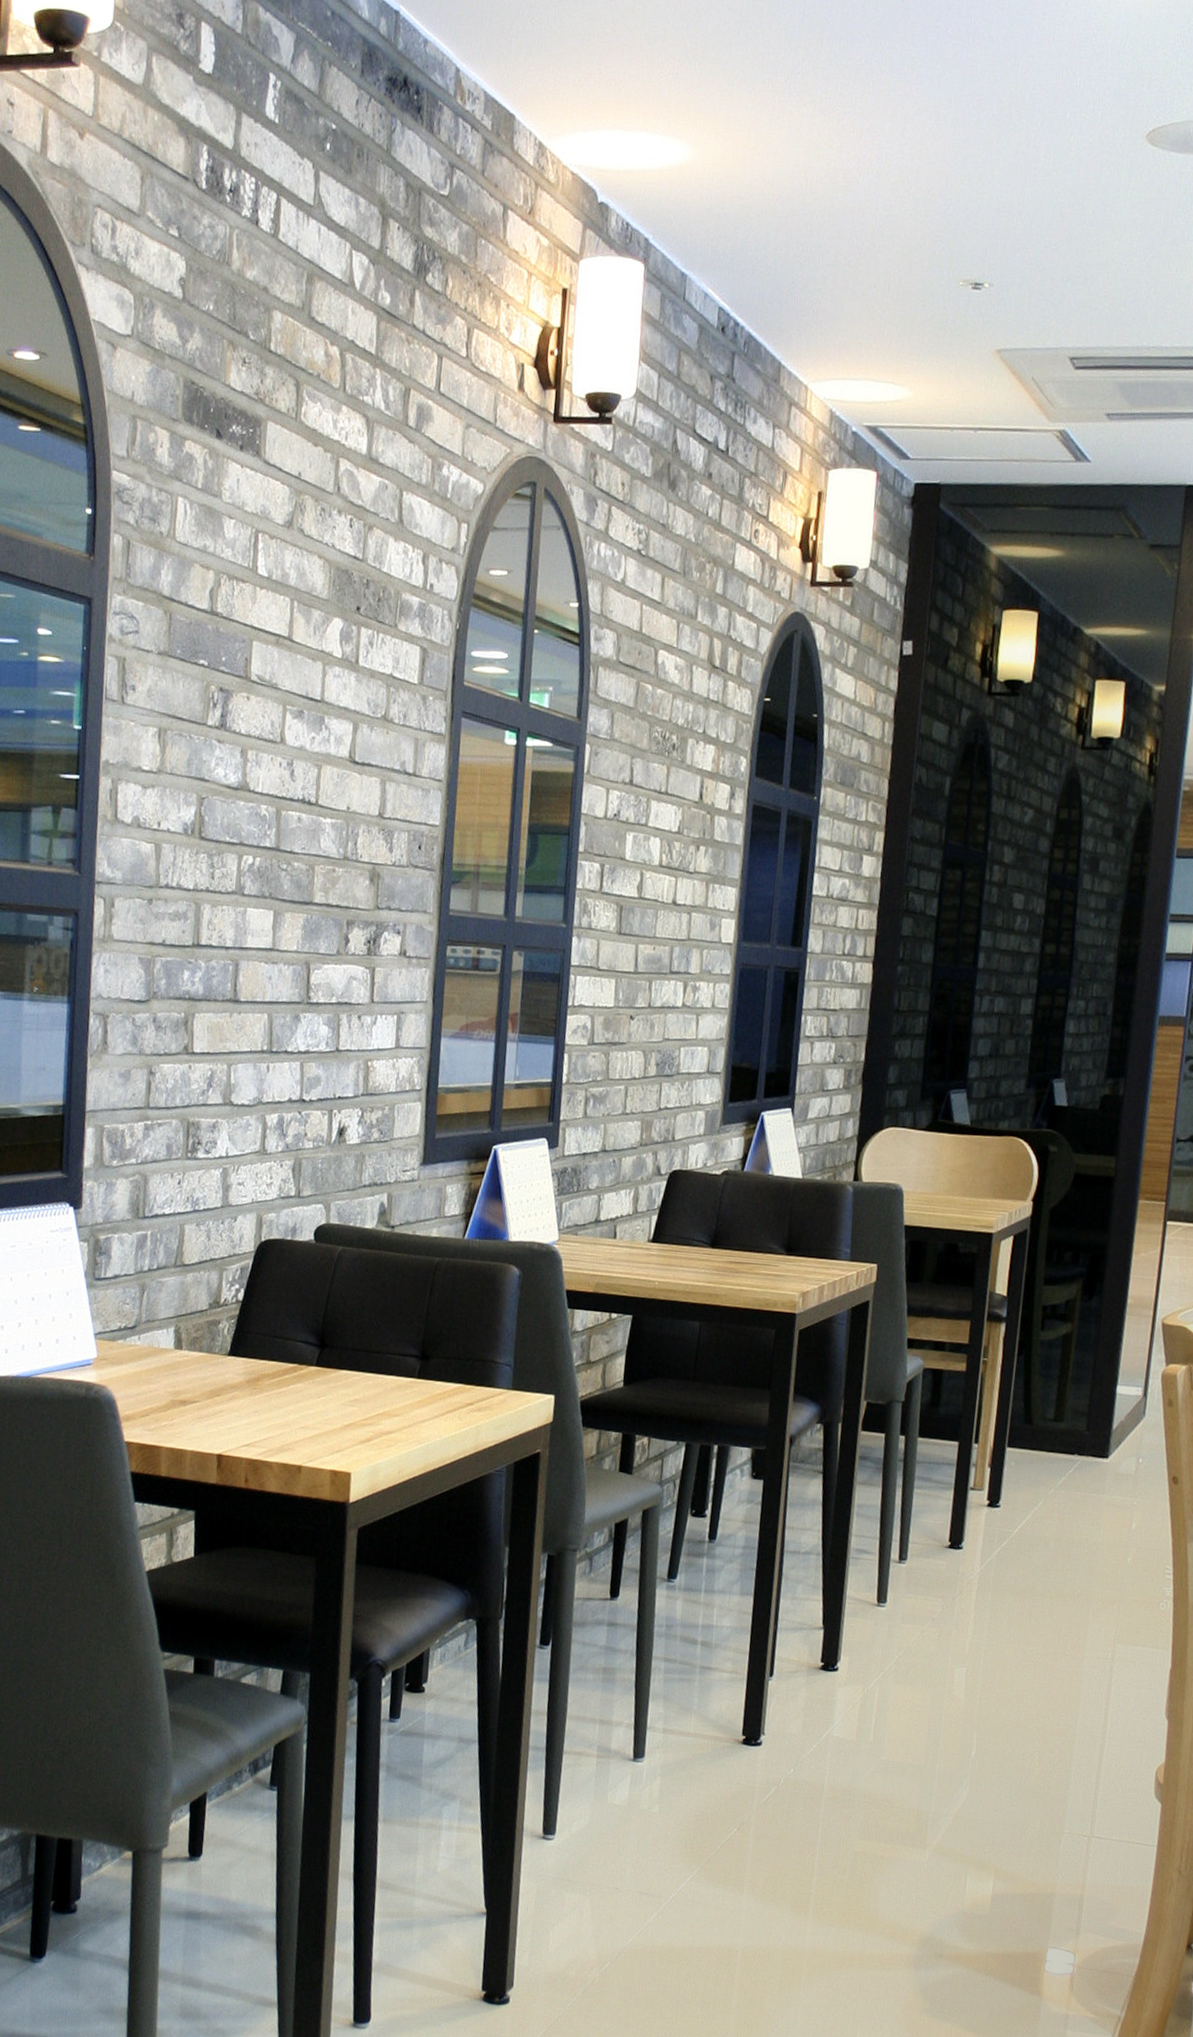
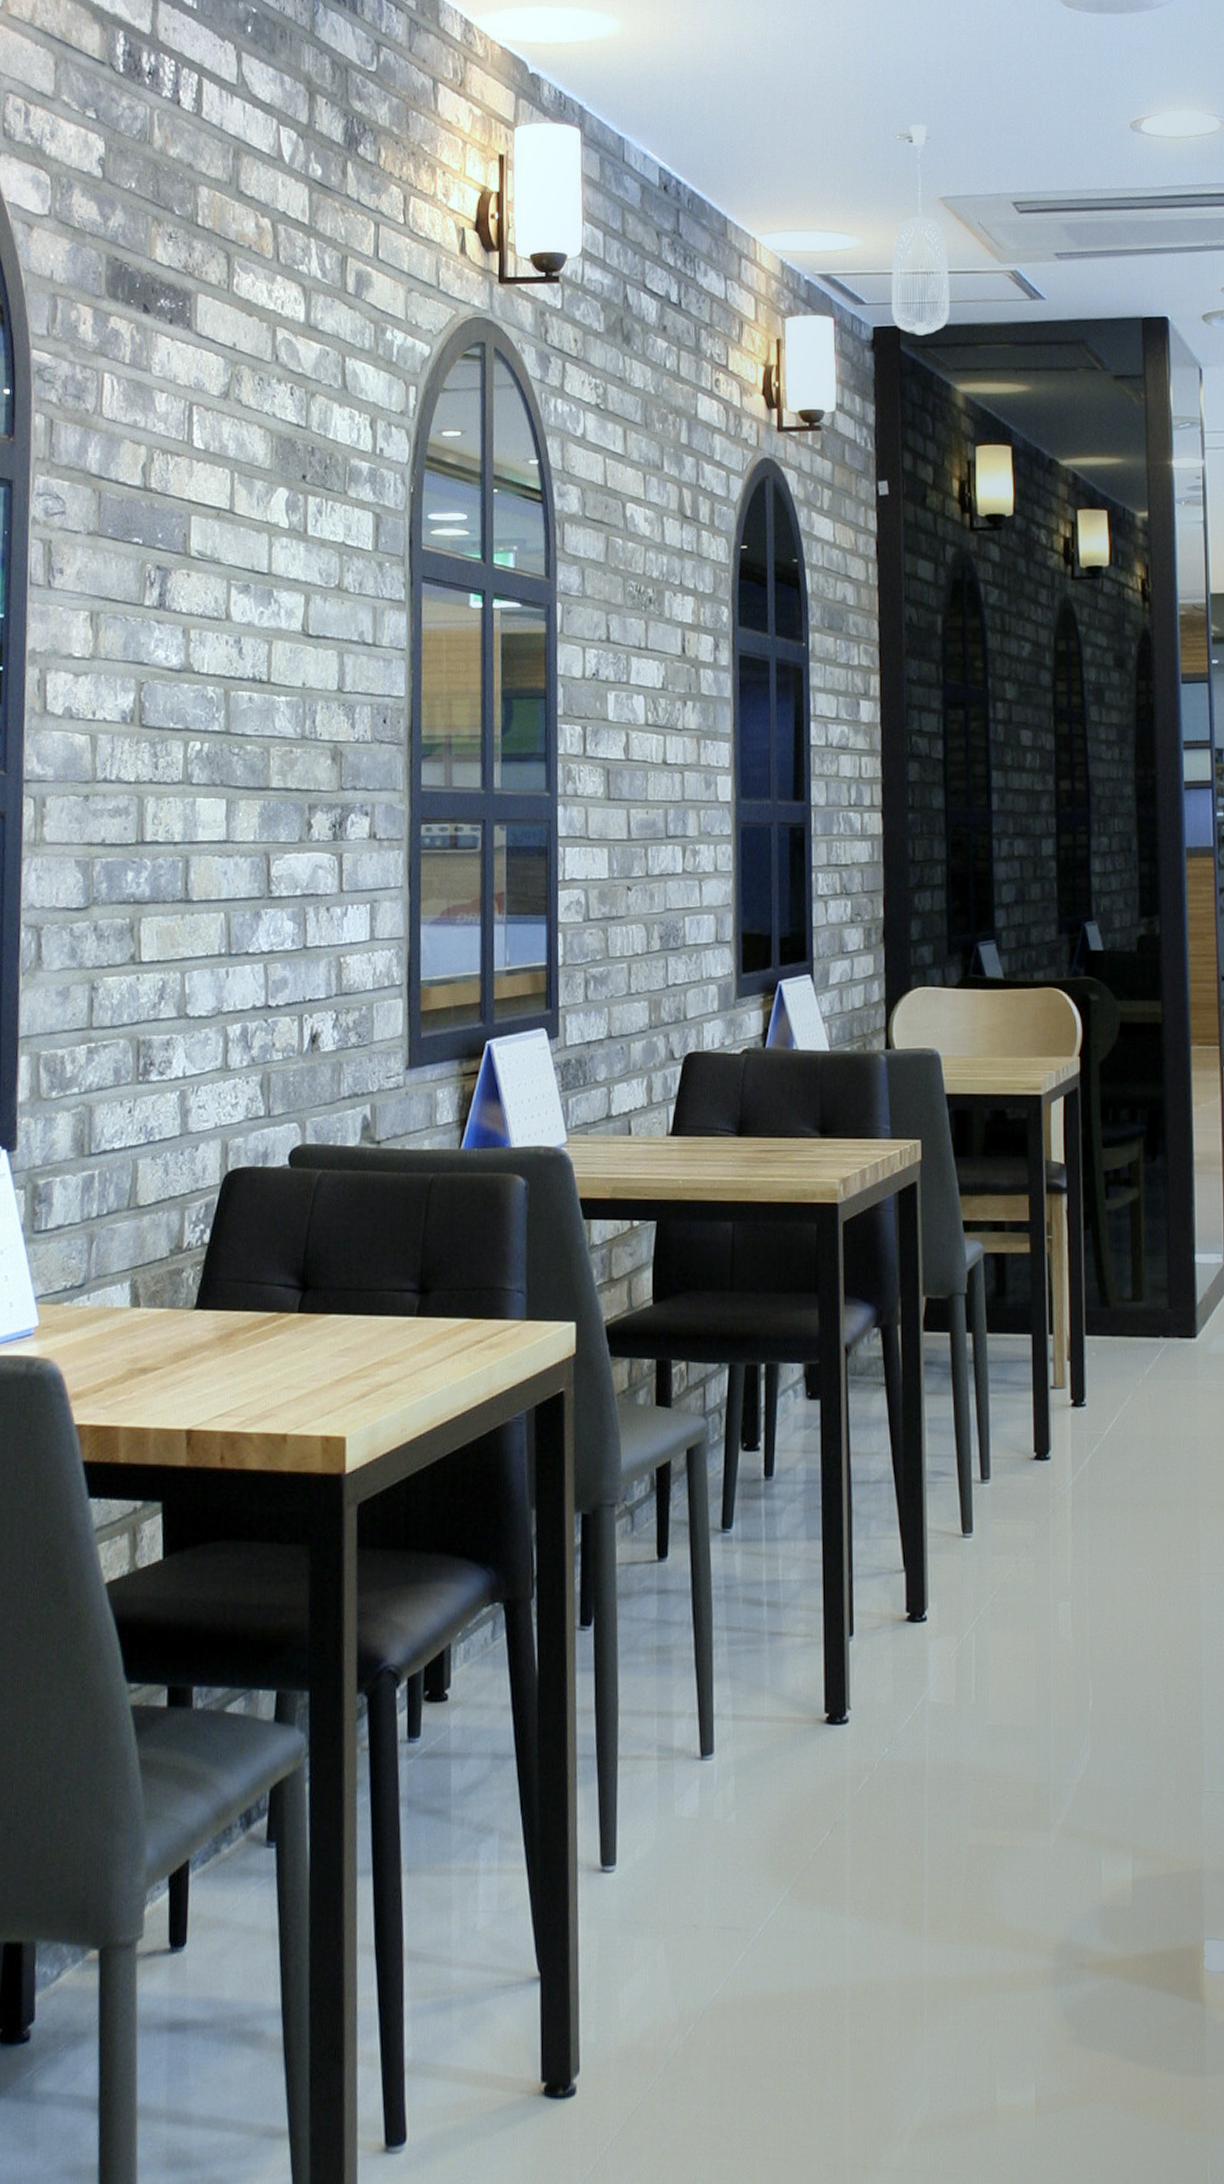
pendant light: none [934,270,997,494] -> present [892,125,950,335]

